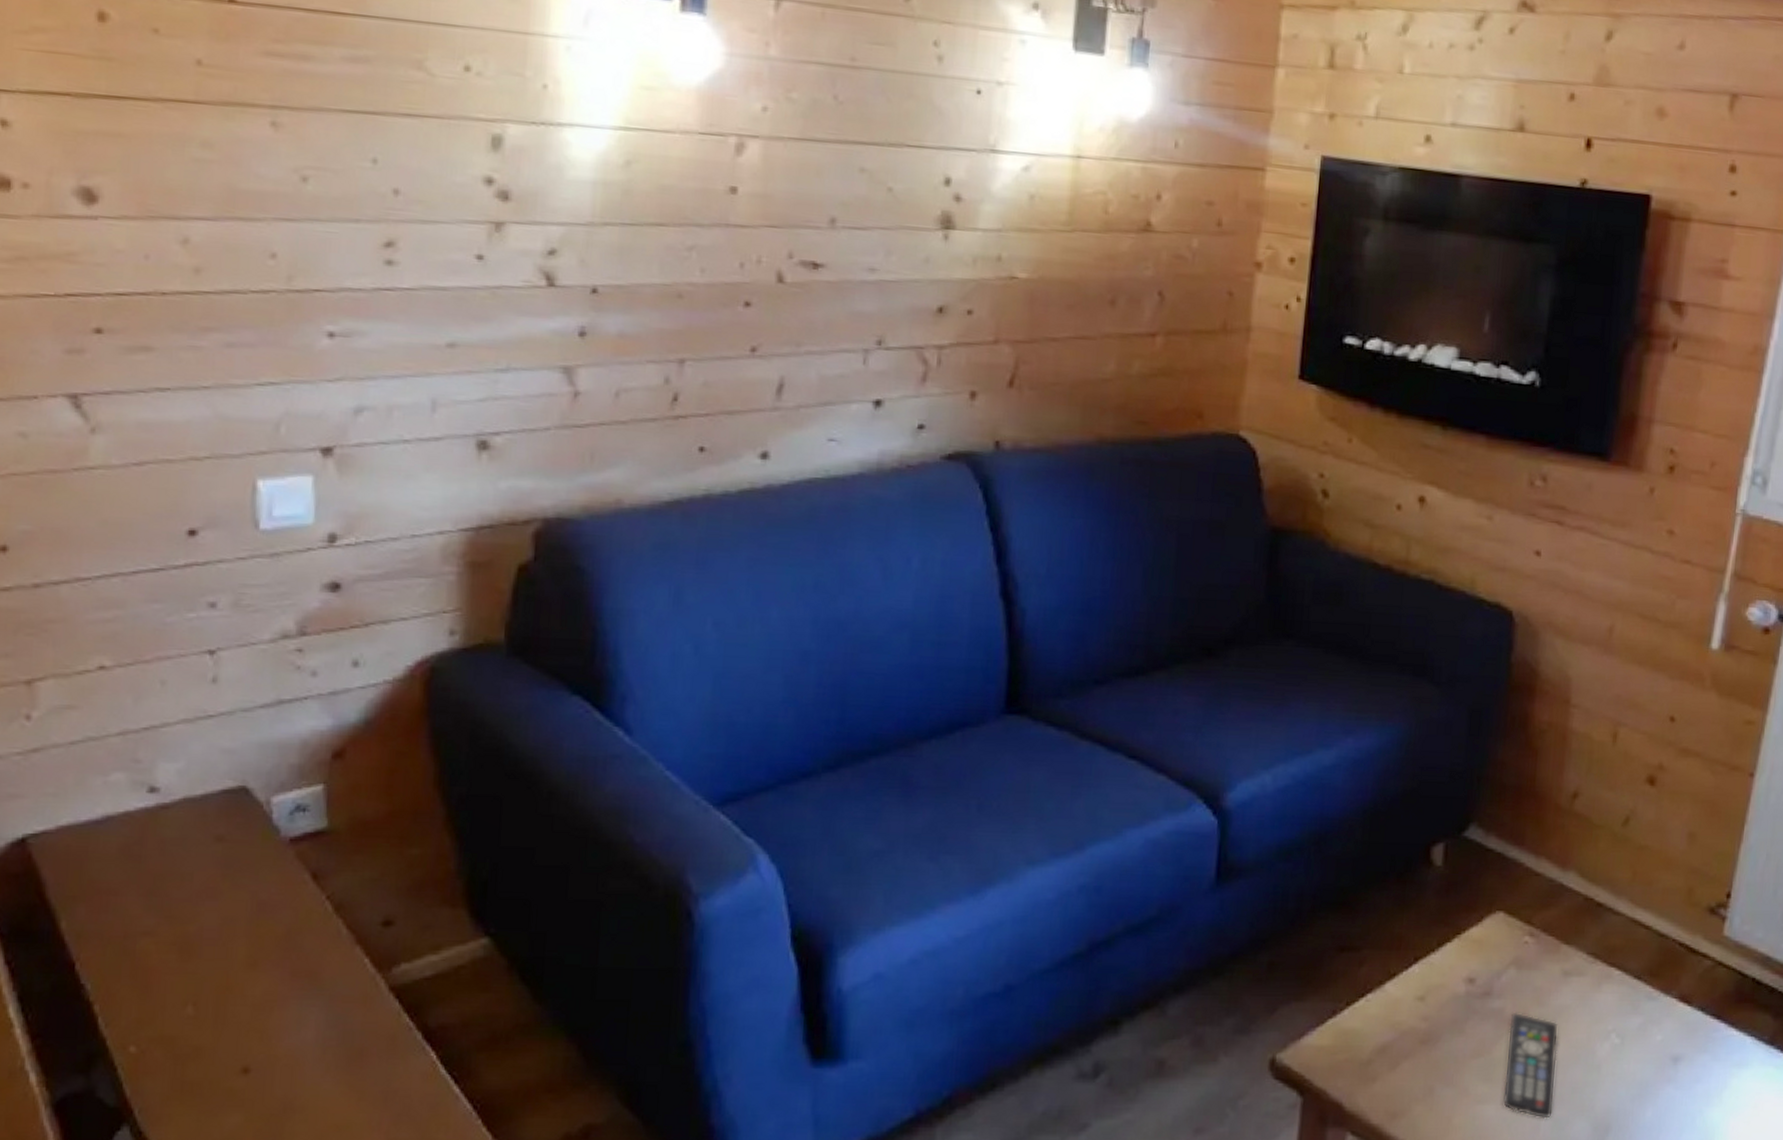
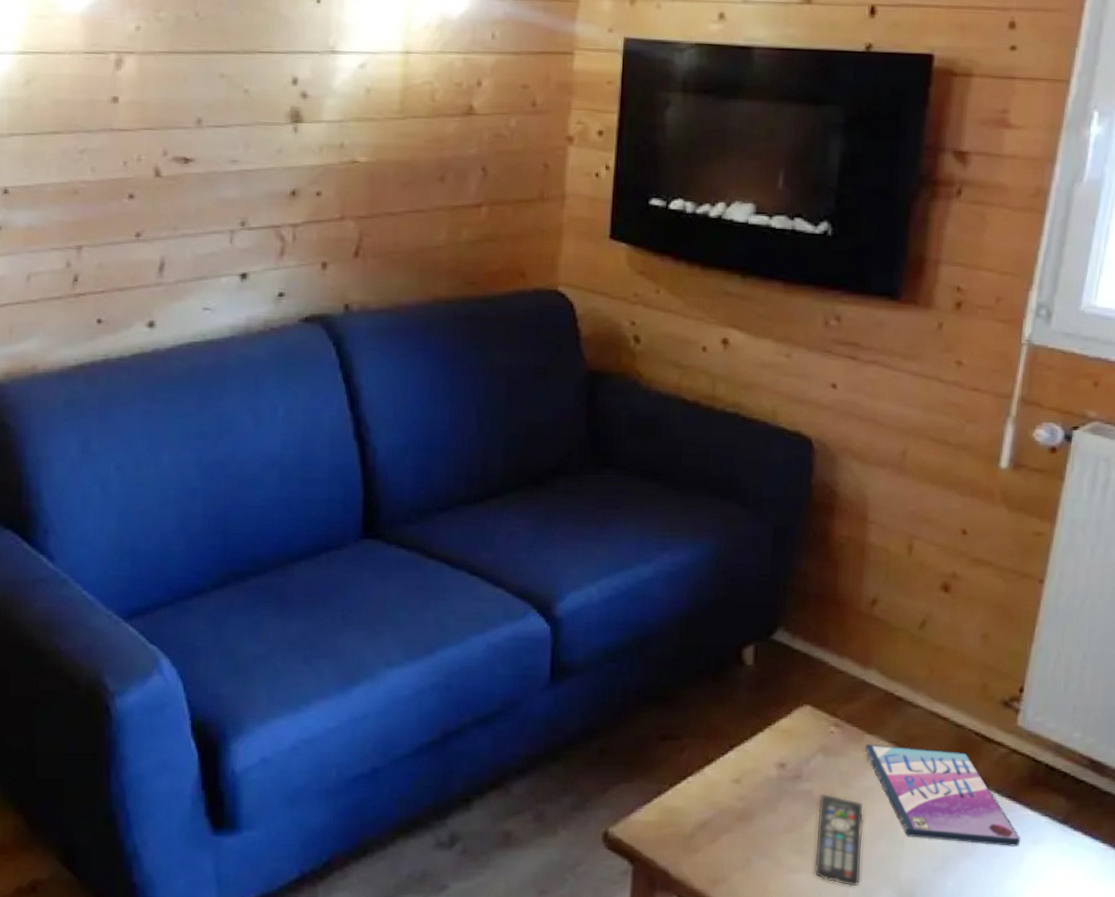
video game case: none [1561,956,1725,1071] -> present [864,744,1021,846]

